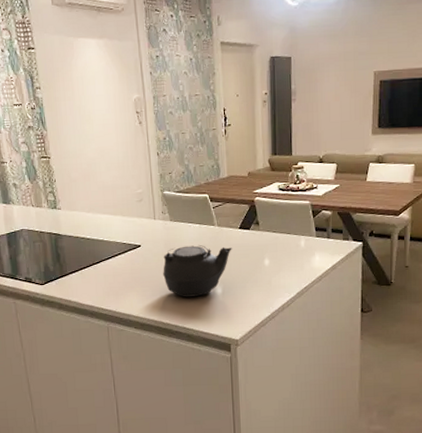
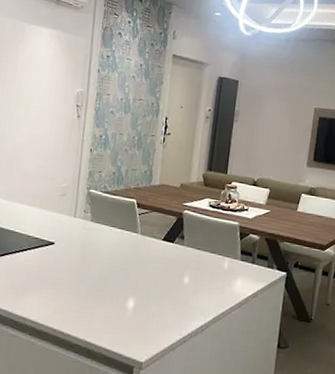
teapot: present [163,245,232,297] -> none [72,250,152,308]

